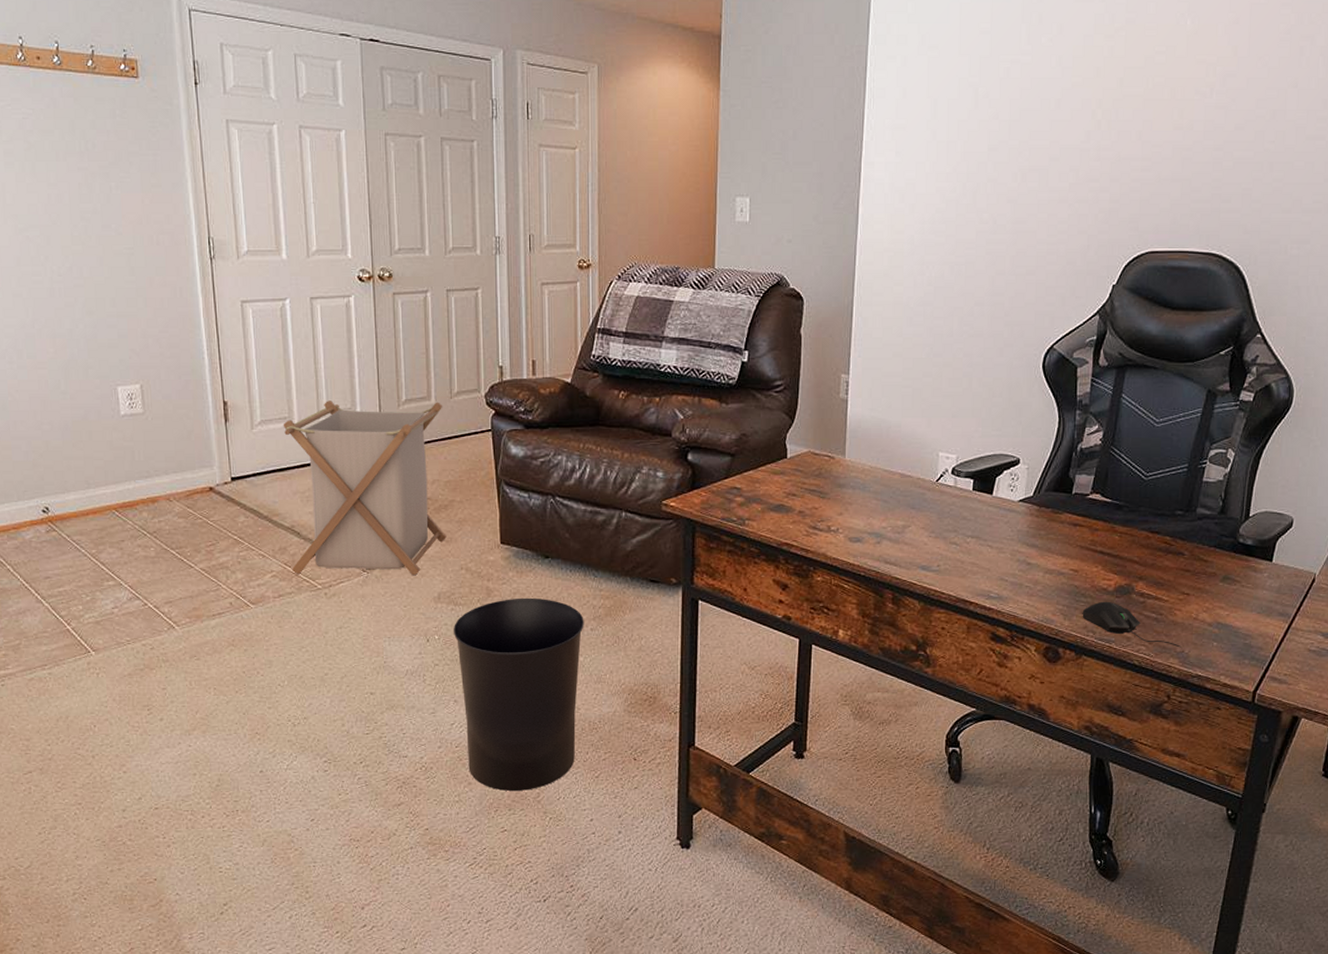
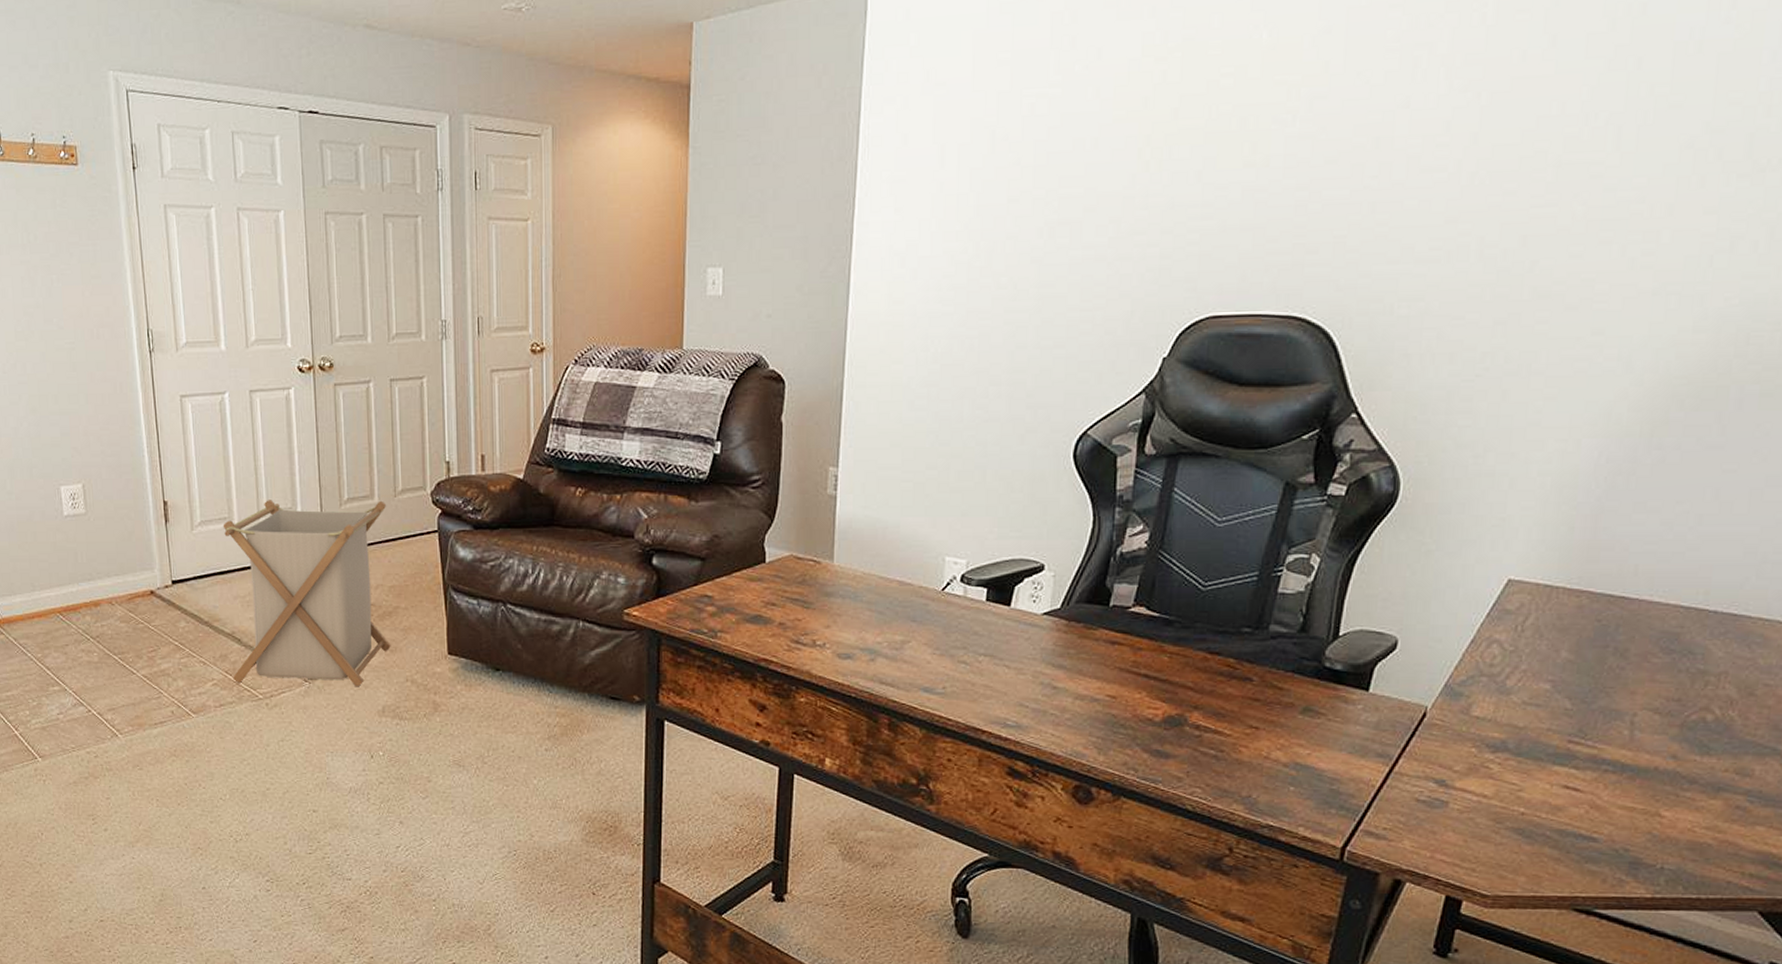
waste bin: present [453,597,584,791] -> none [398,713,538,922]
computer mouse: present [1082,601,1181,648] -> none [1121,734,1248,792]

